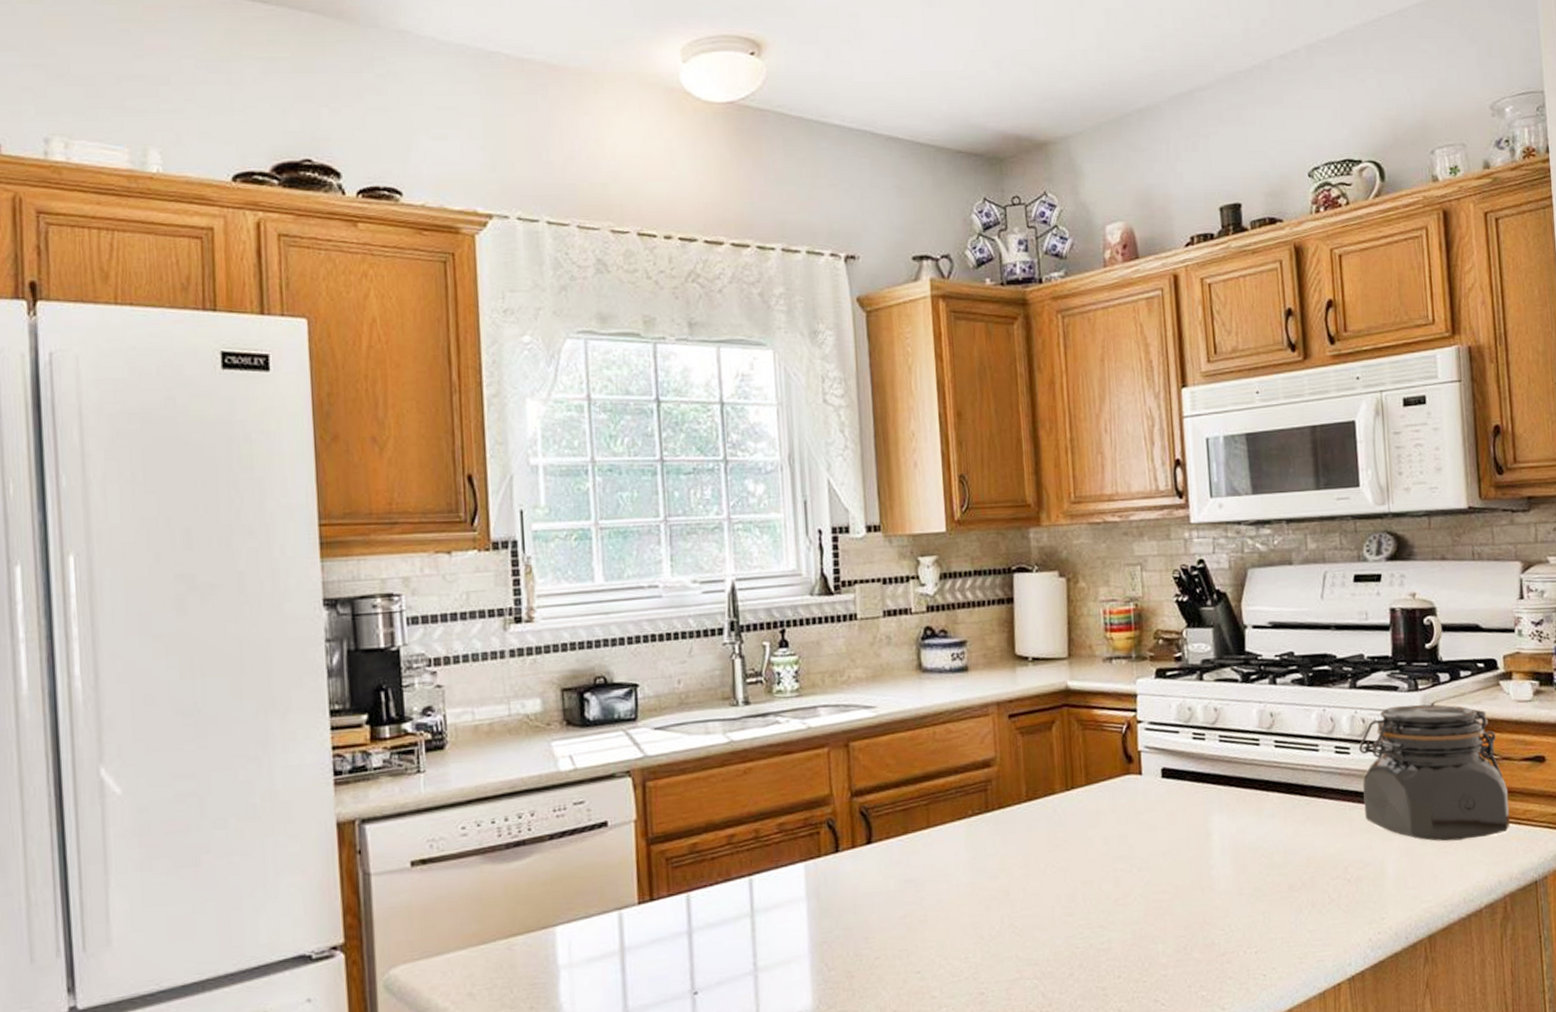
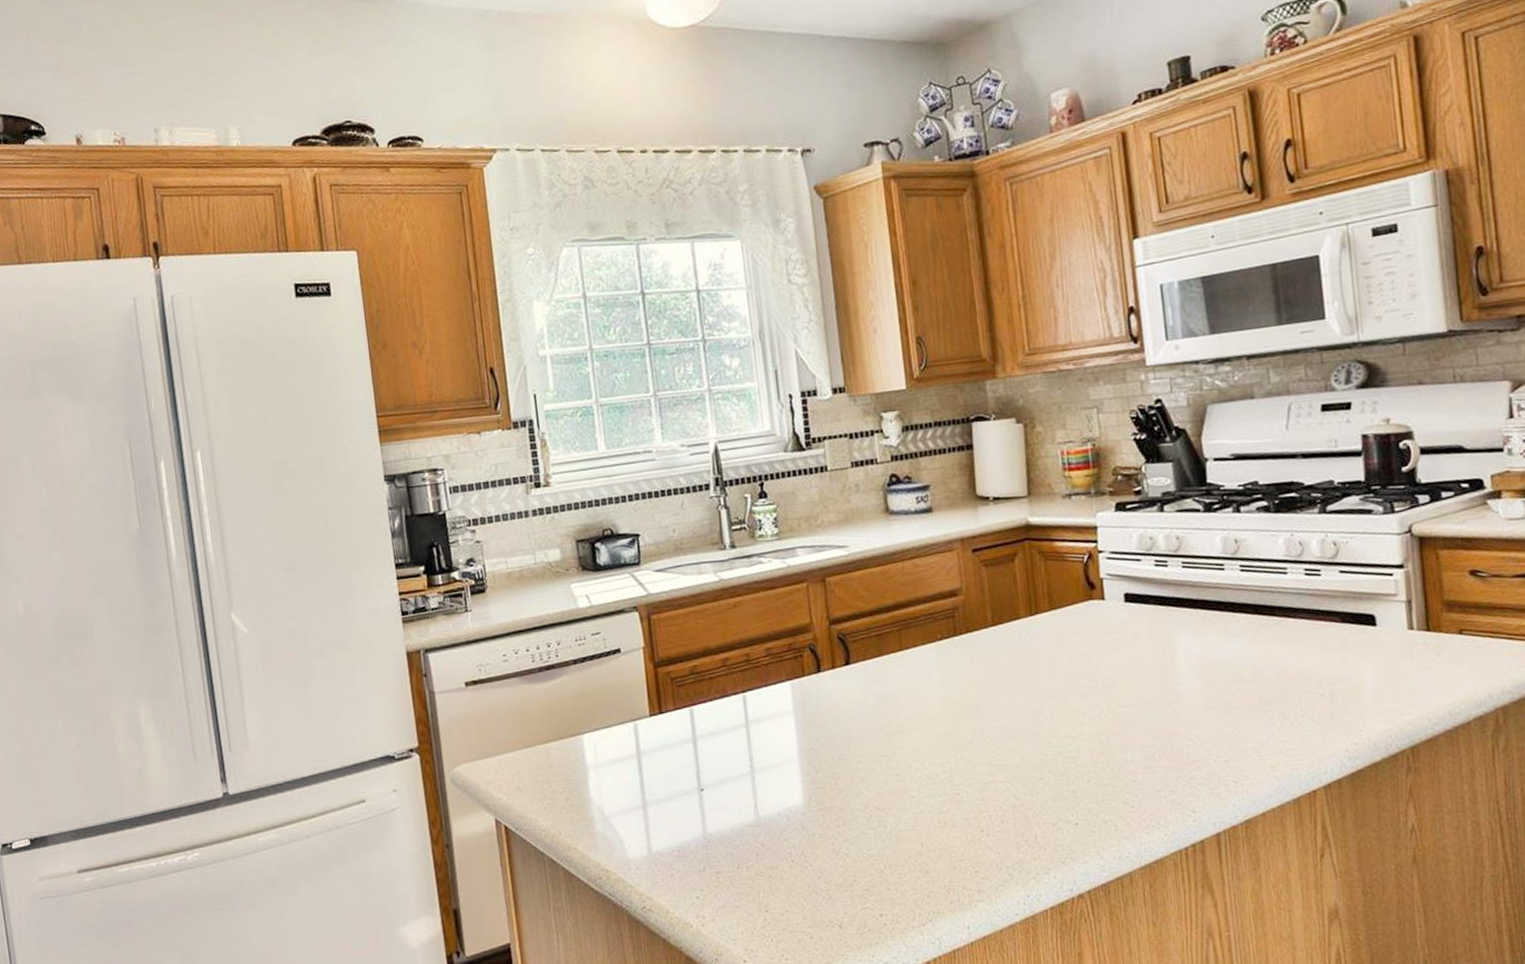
jar: present [1358,704,1511,841] -> none [1330,525,1502,657]

